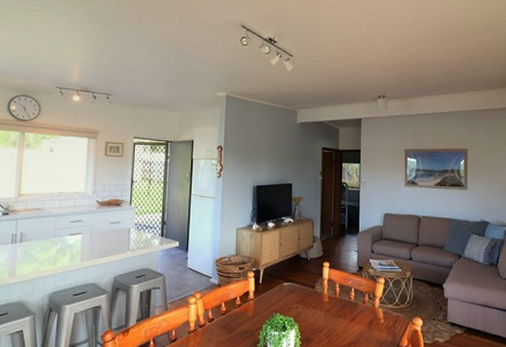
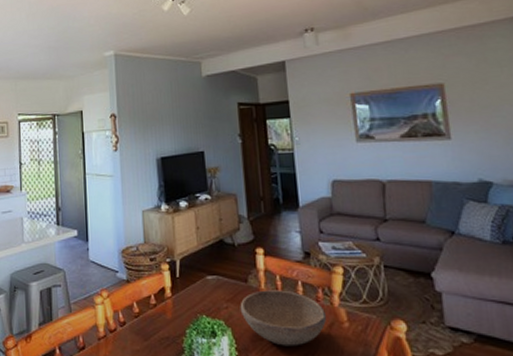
bowl: none [306,294,369,337] -> present [240,290,327,346]

